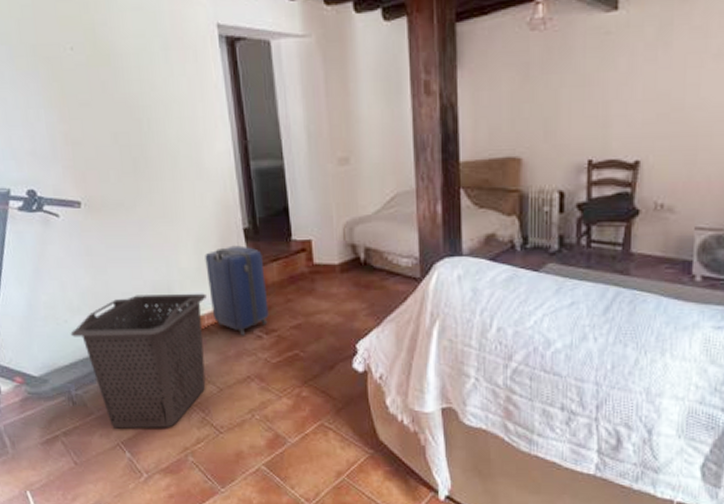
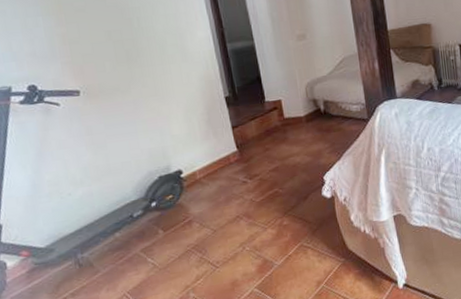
laundry basket: present [70,293,207,429] -> none [74,153,202,281]
suitcase: present [205,245,269,336] -> none [193,110,252,184]

